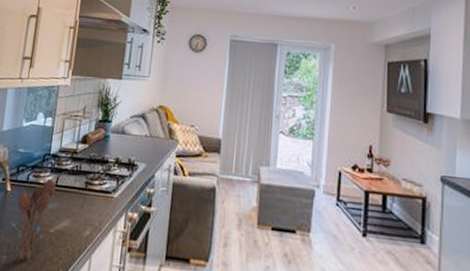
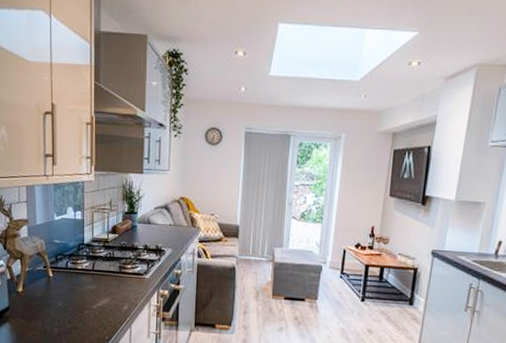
utensil holder: present [17,179,56,260] -> none [61,265,93,331]

